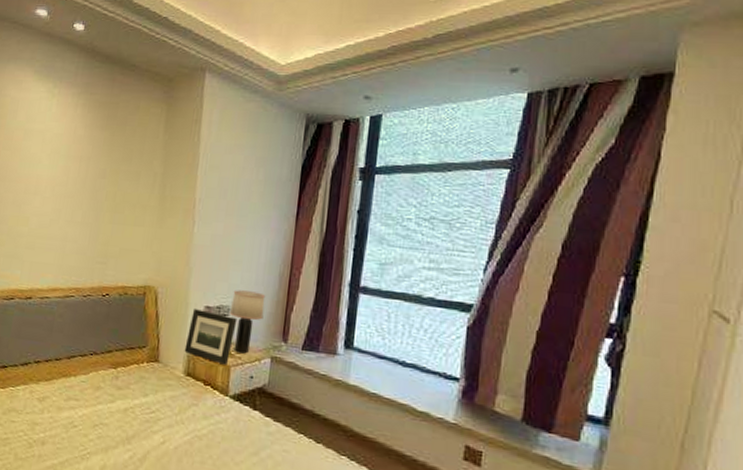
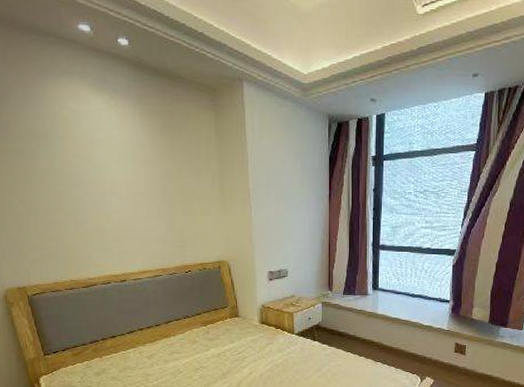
picture frame: present [184,309,237,365] -> none [257,274,294,312]
table lamp: present [229,290,266,354] -> none [287,257,313,303]

